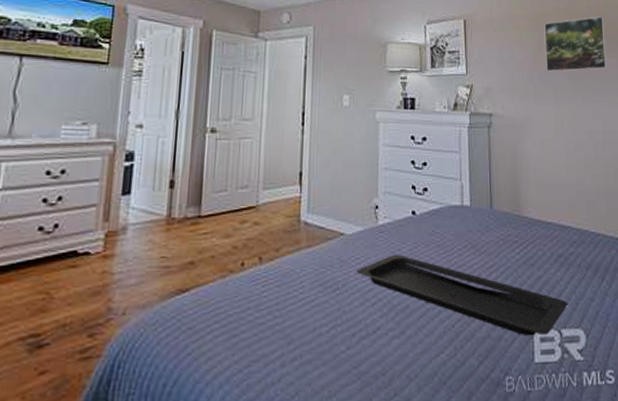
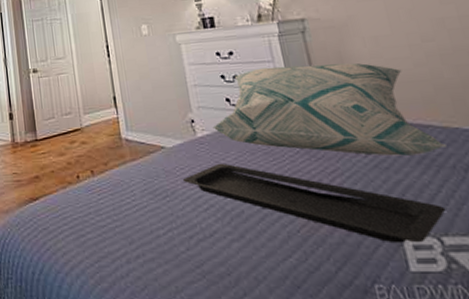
decorative pillow: none [395,157,577,254] -> present [212,63,447,156]

